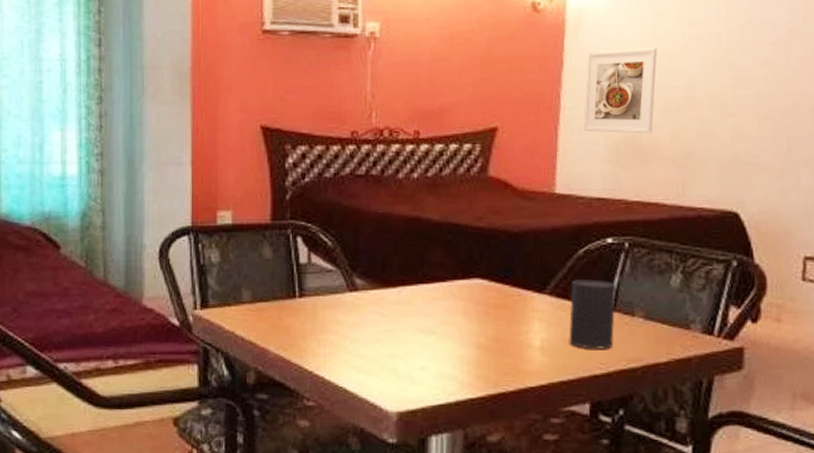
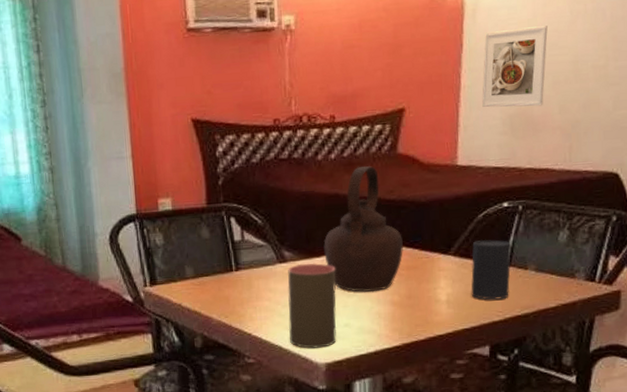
cup: none [357,293,414,393] -> present [288,262,337,349]
teapot: none [401,187,492,332] -> present [323,165,403,292]

